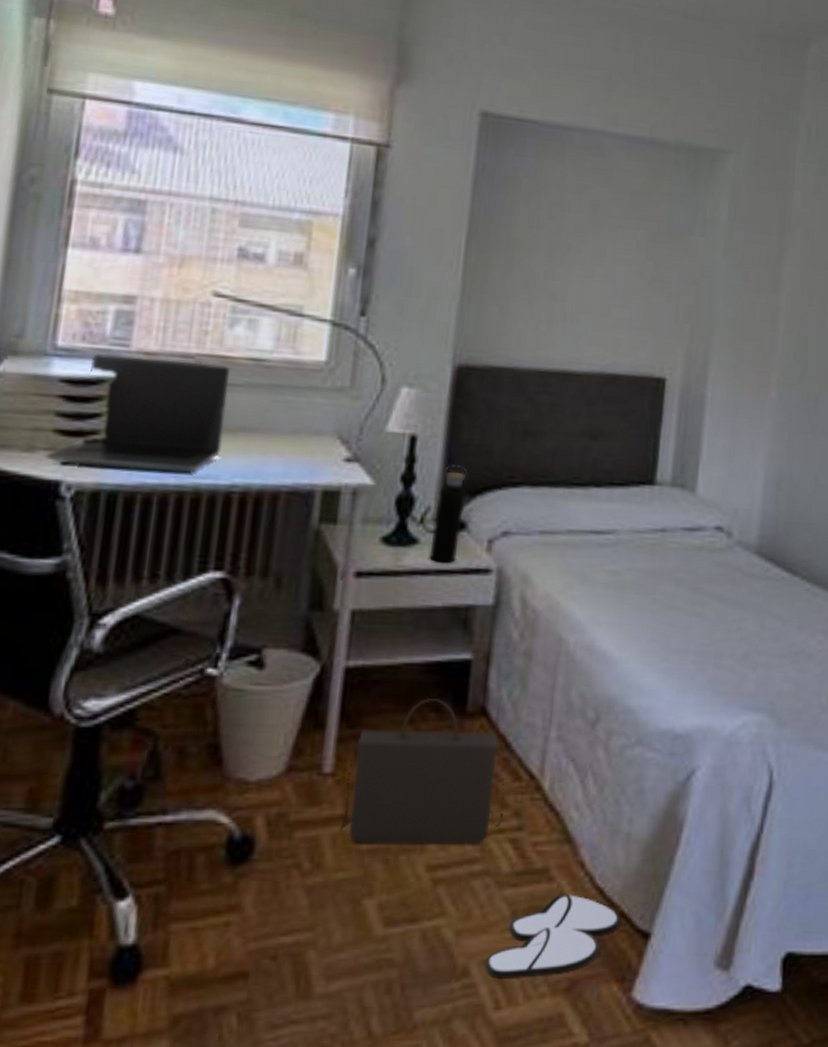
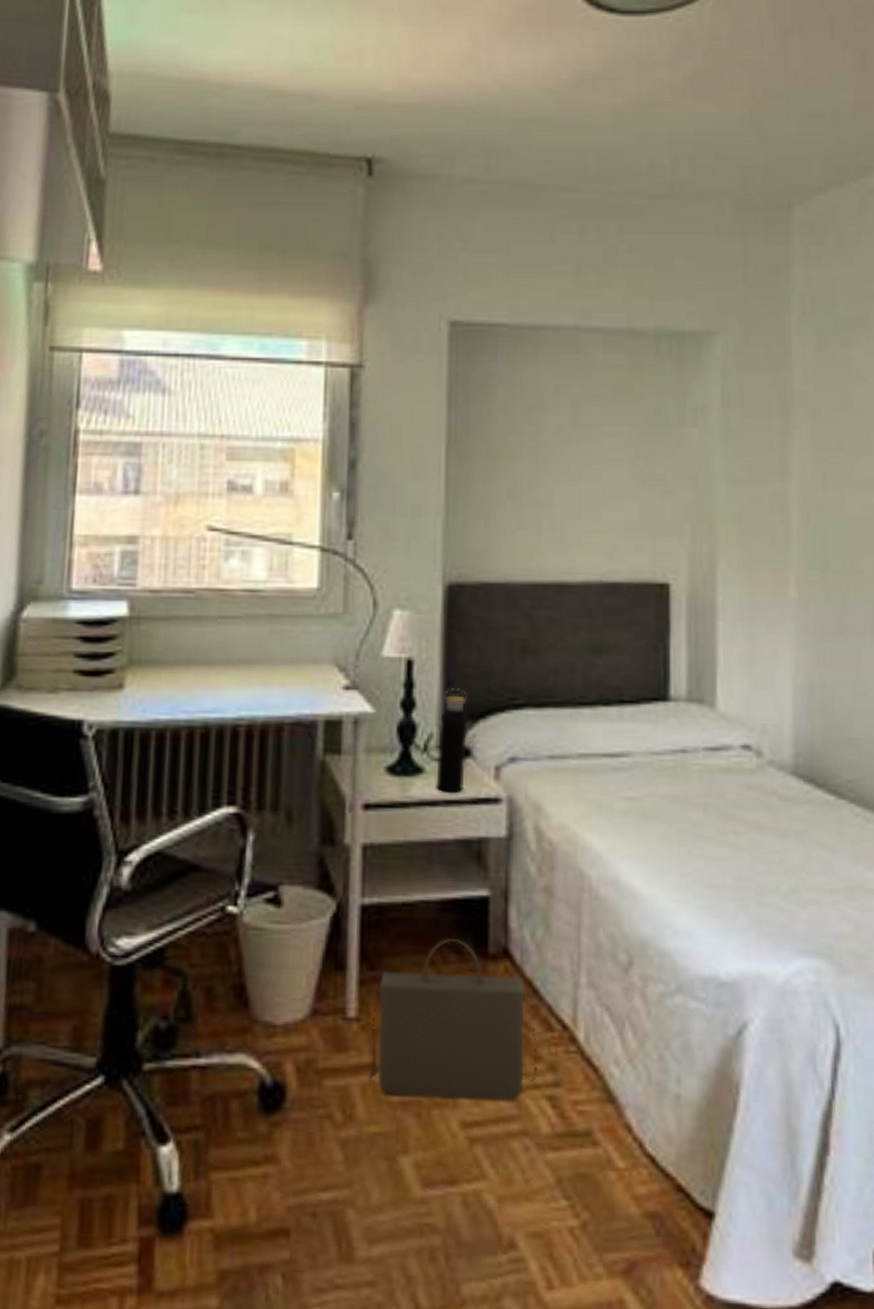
laptop computer: present [45,354,231,473] -> none [68,595,229,707]
slippers: present [485,893,621,978] -> none [533,1160,679,1254]

